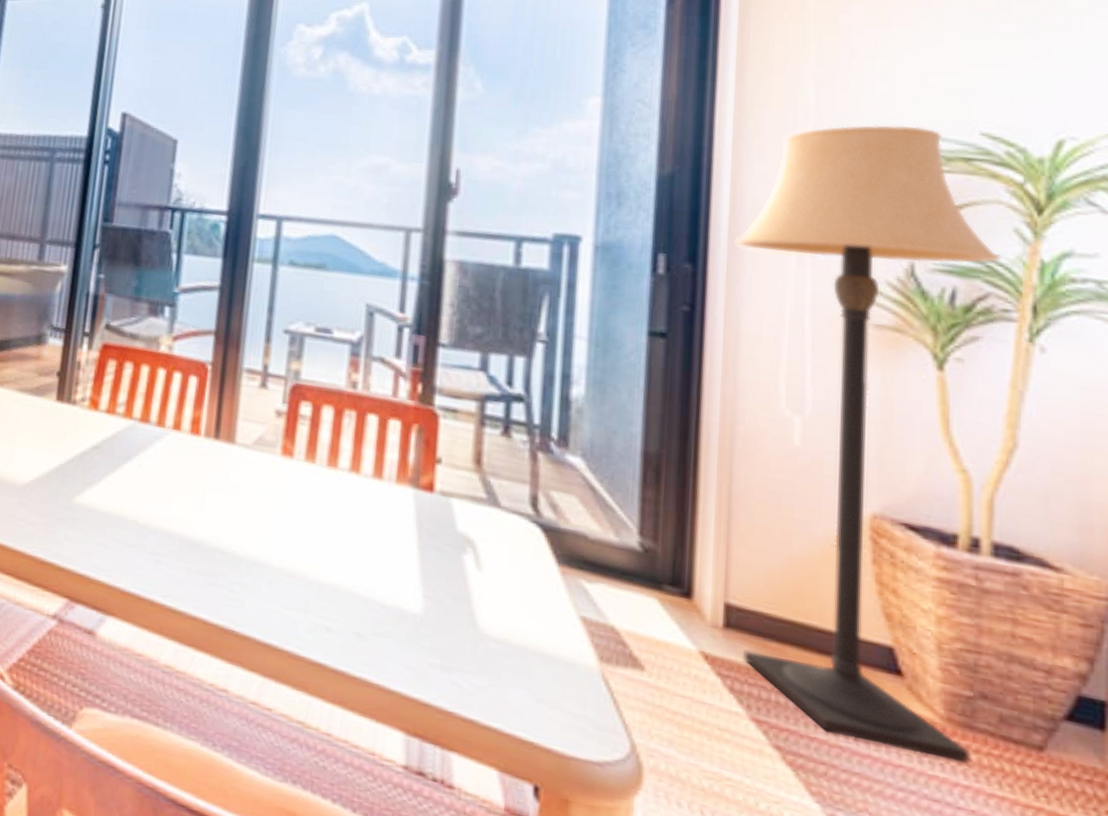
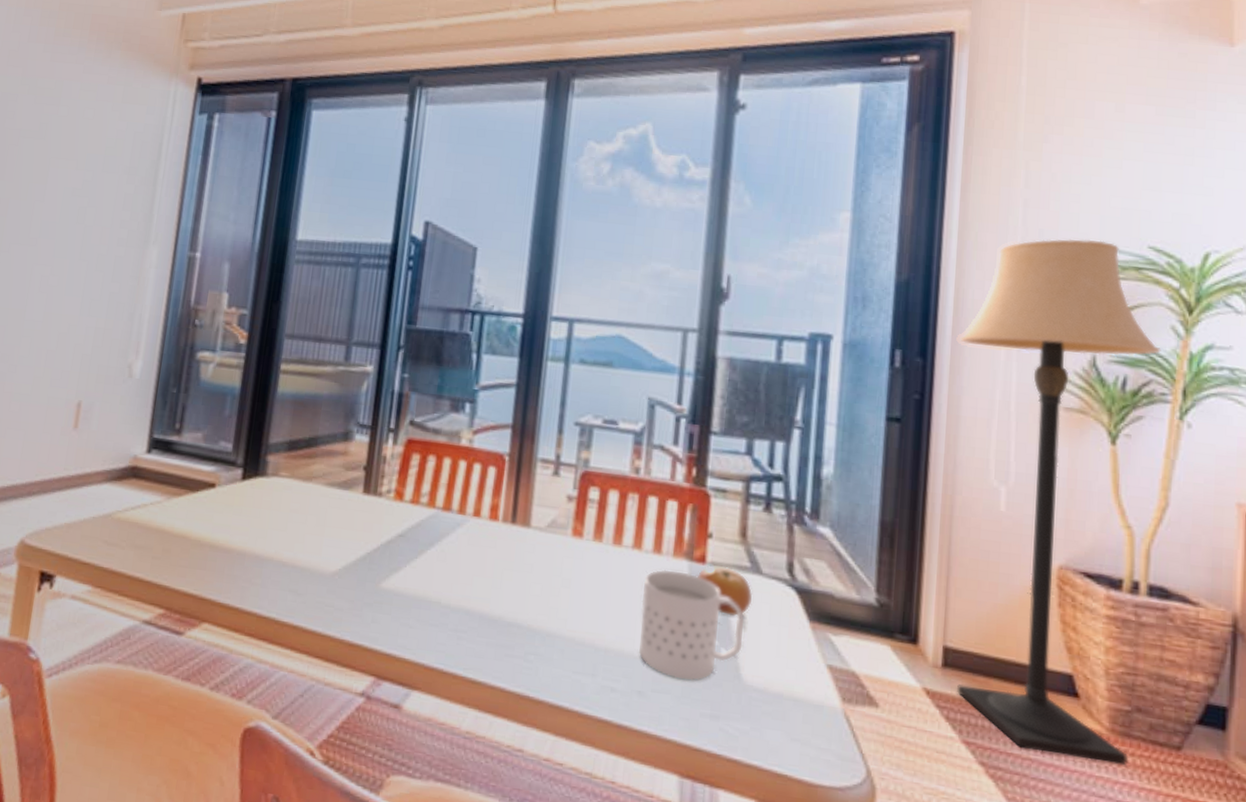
mug: none [356,497,481,626] -> present [638,569,745,681]
fruit: none [425,493,490,554] -> present [698,564,753,616]

